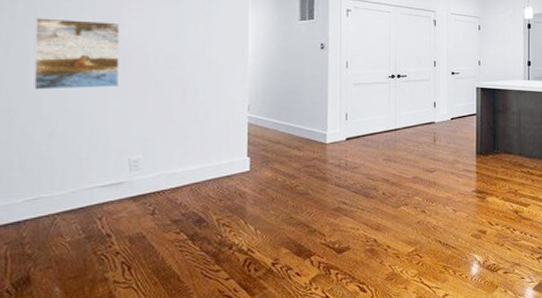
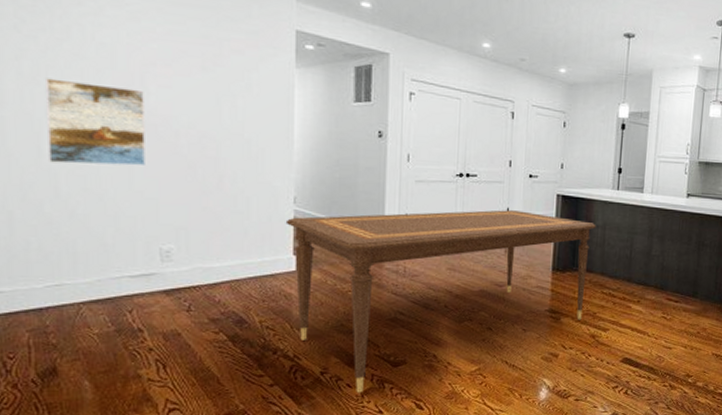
dining table: none [240,104,512,281] -> present [285,210,596,393]

